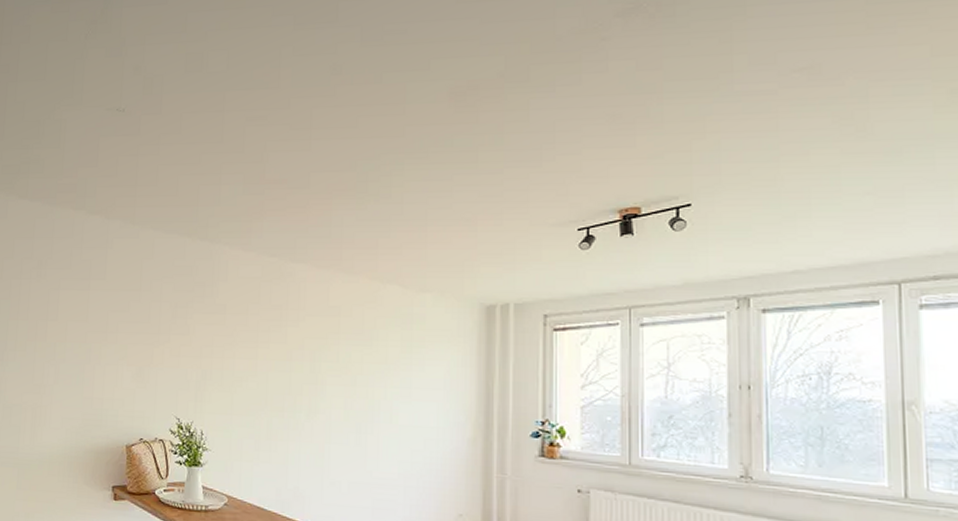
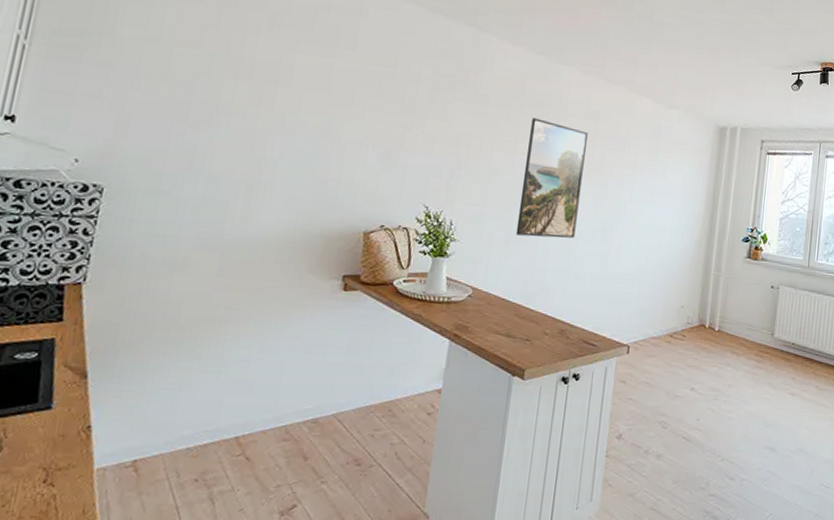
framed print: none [264,321,331,443] -> present [515,118,589,238]

